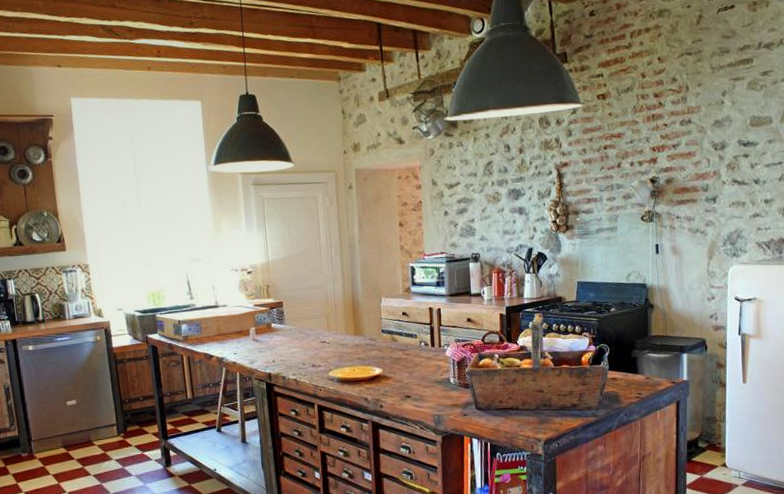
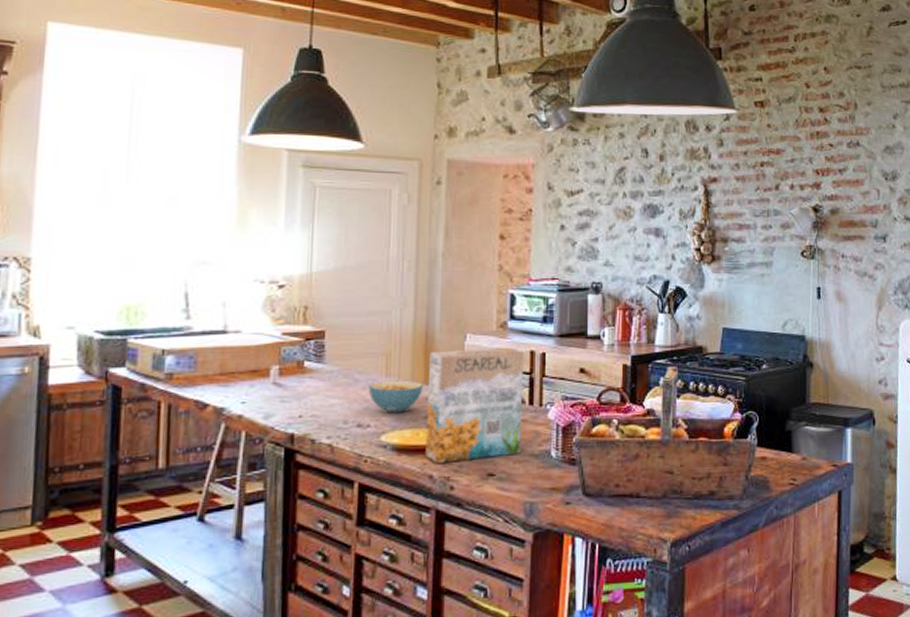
cereal bowl: none [317,333,354,357] -> present [368,380,423,414]
cereal box: none [357,306,428,390] -> present [425,348,524,463]

